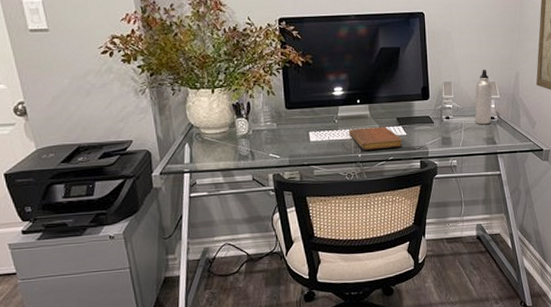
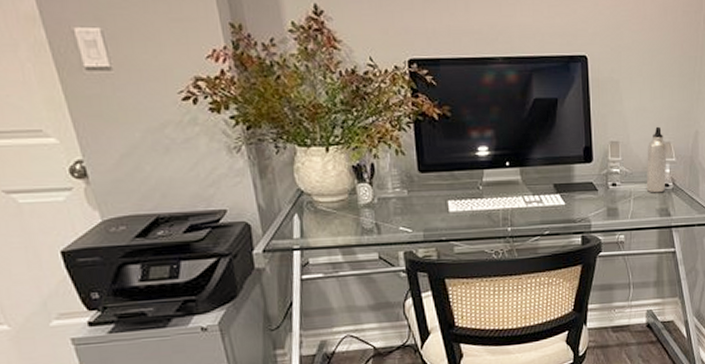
notebook: present [348,126,403,150] -> none [495,194,561,223]

